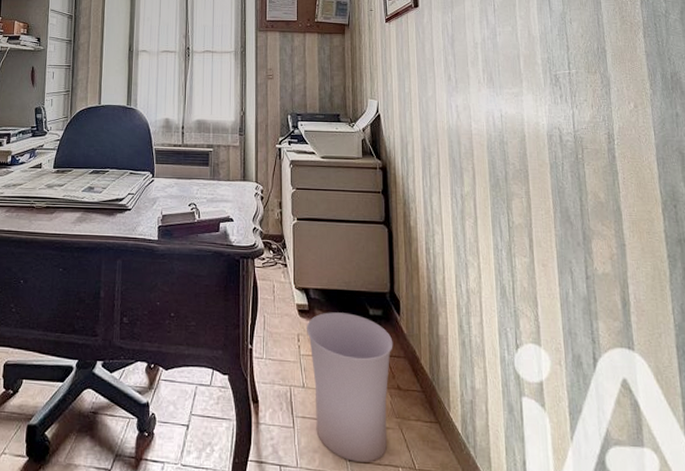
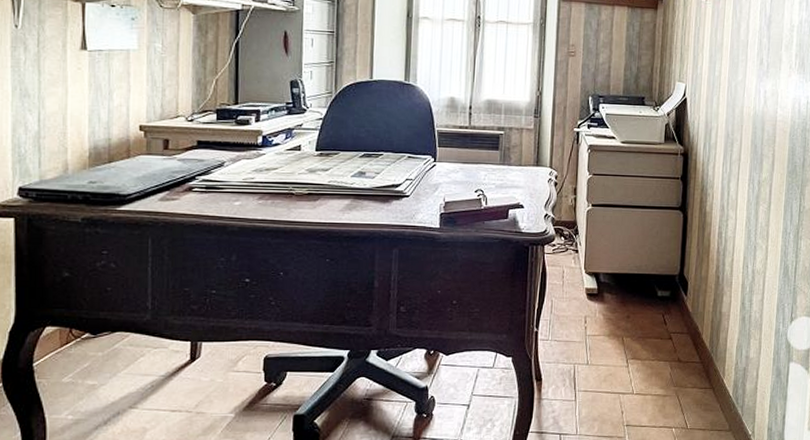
waste bin: present [307,312,393,462] -> none [594,295,678,426]

